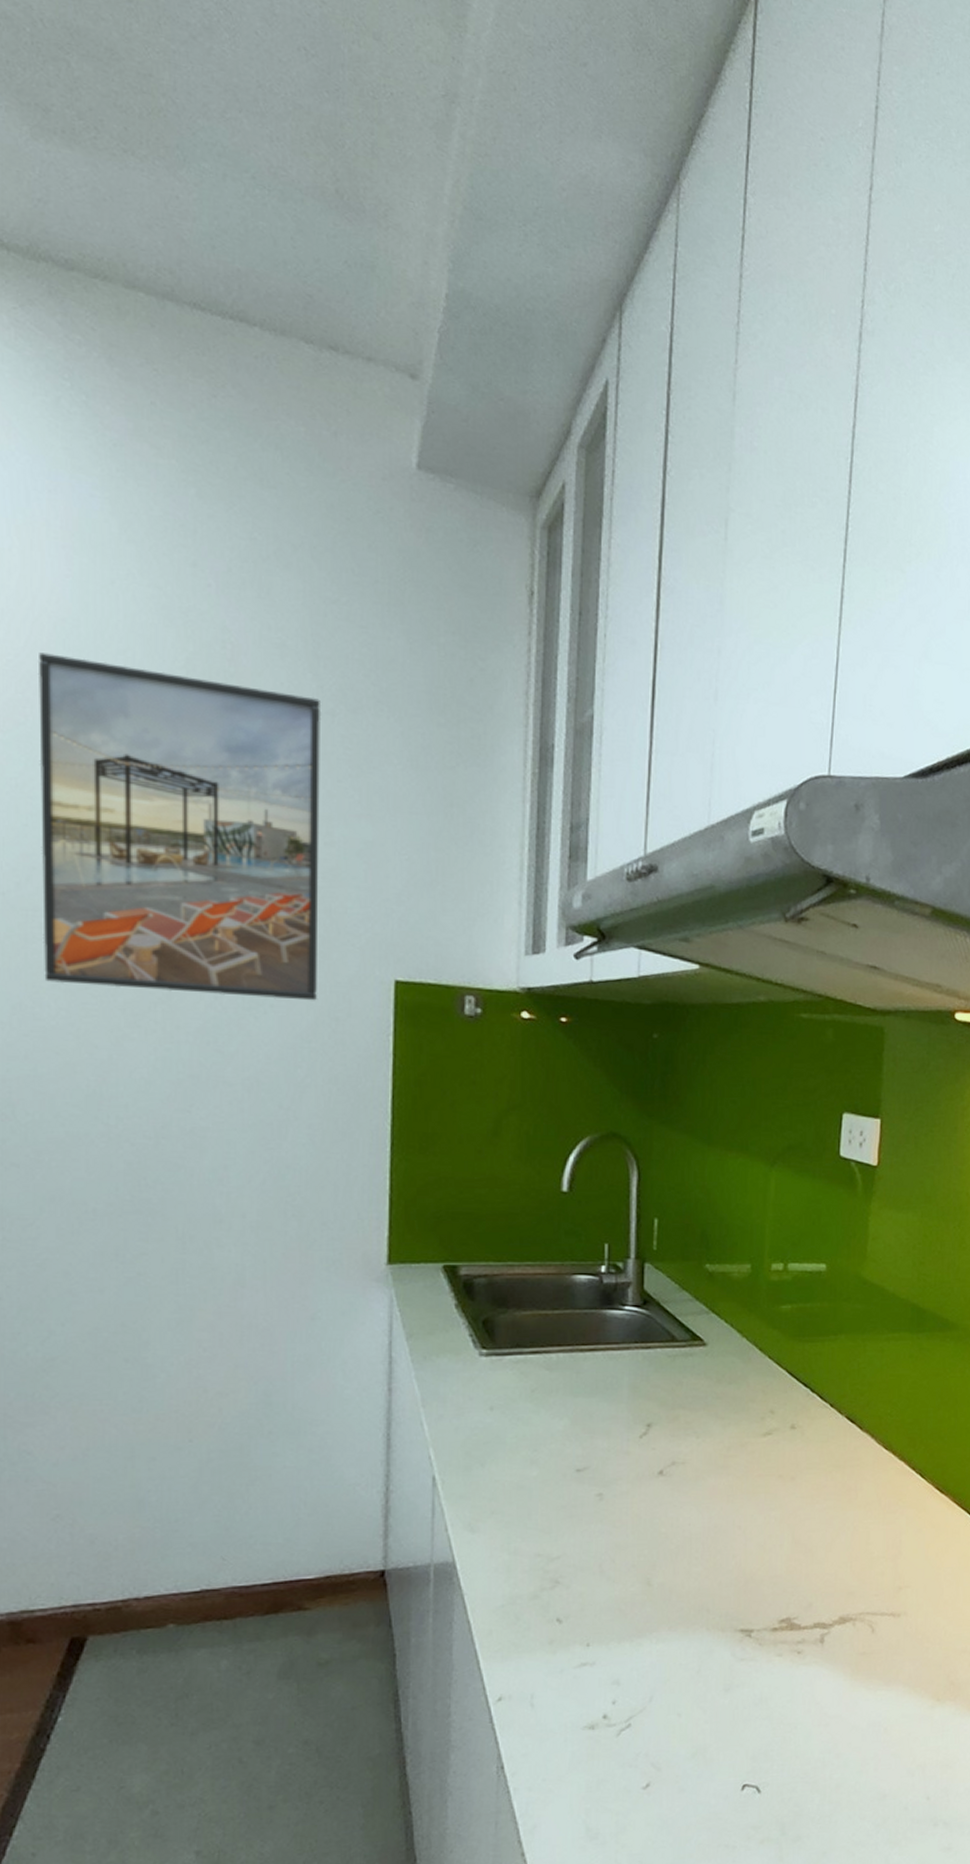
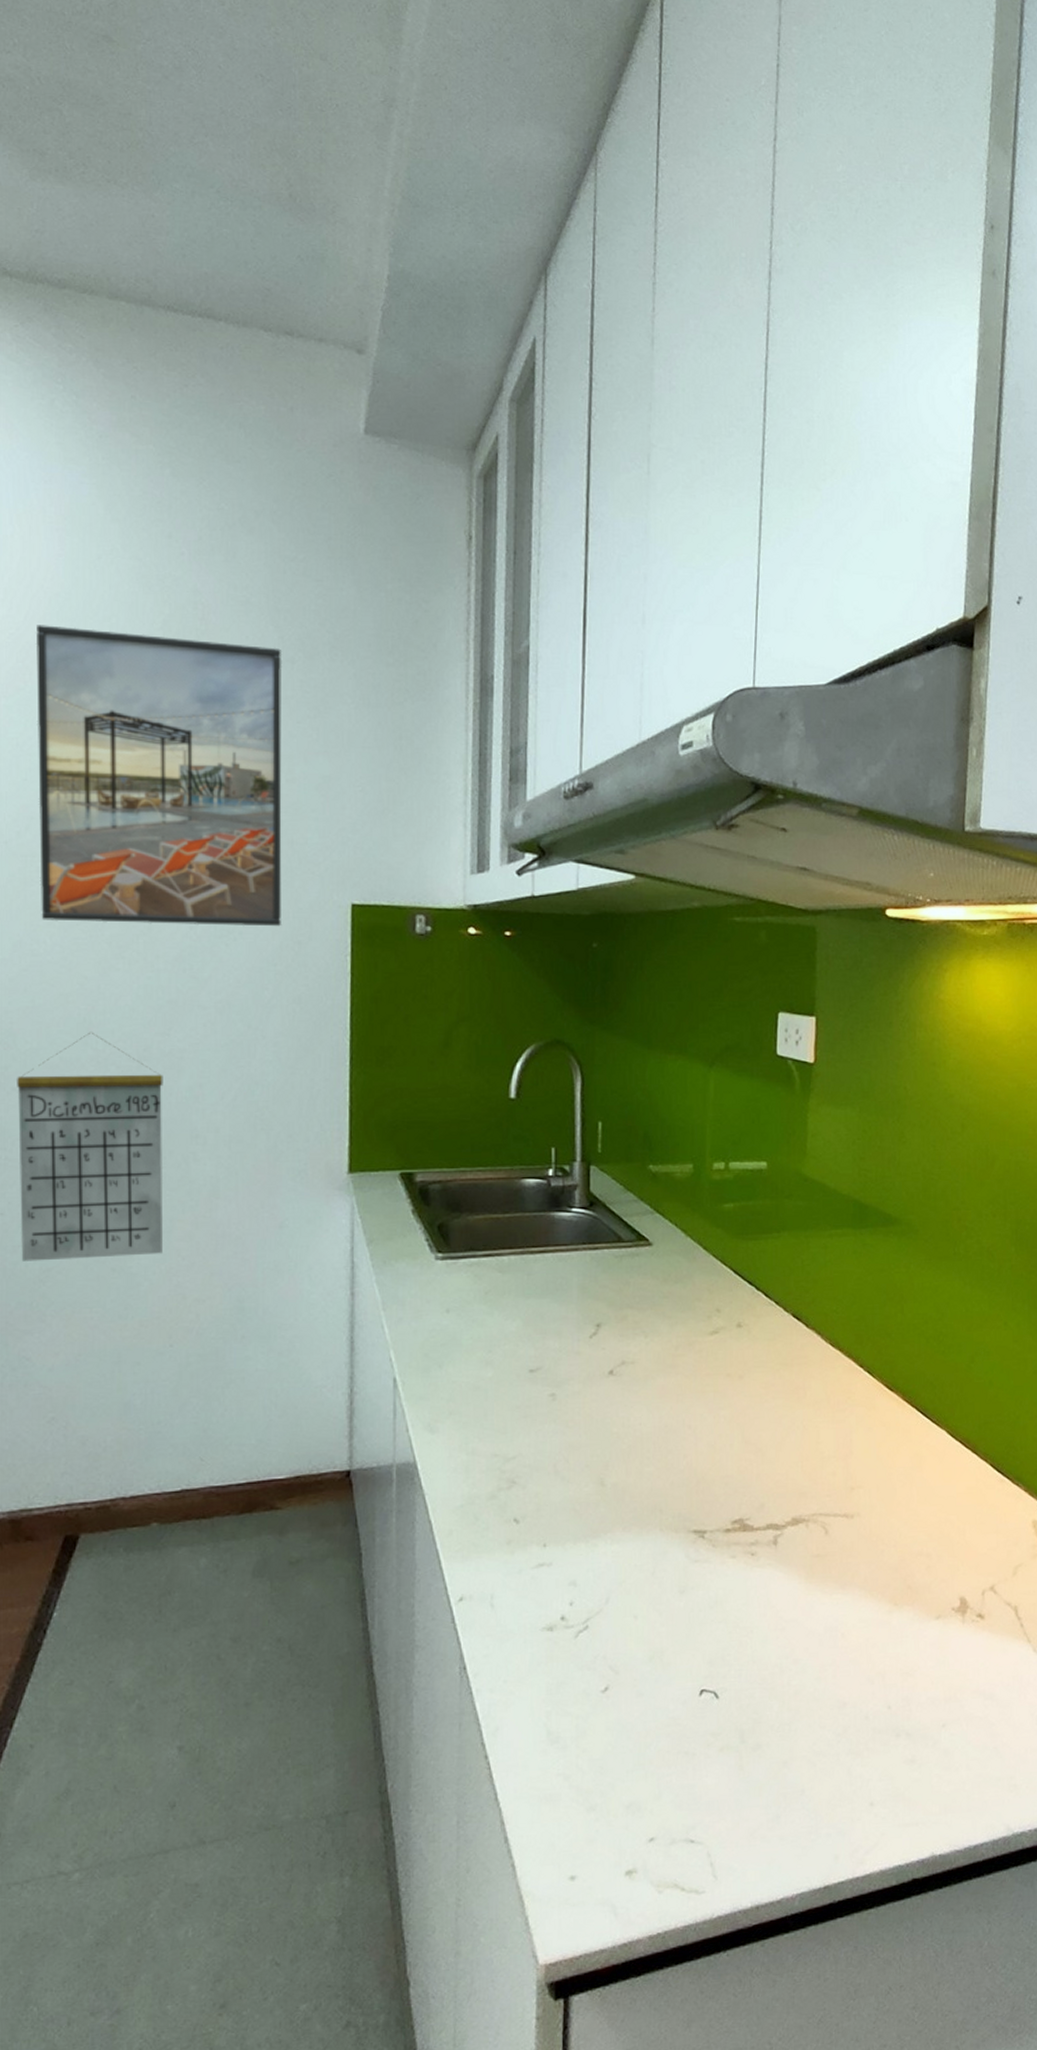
calendar: none [16,1105,184,1350] -> present [17,1032,163,1262]

